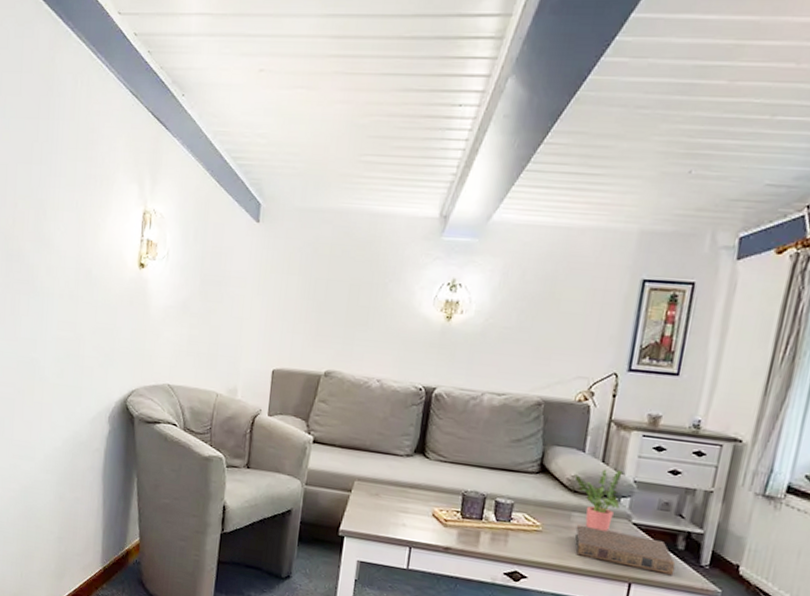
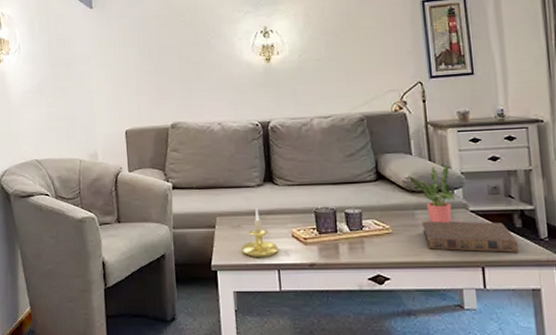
candle holder: none [374,479,416,533] -> present [241,208,280,258]

